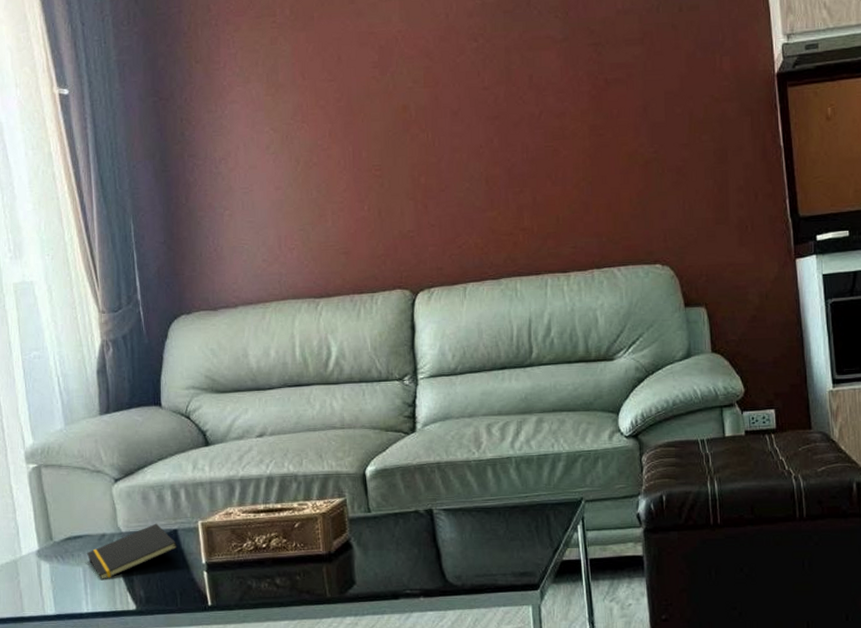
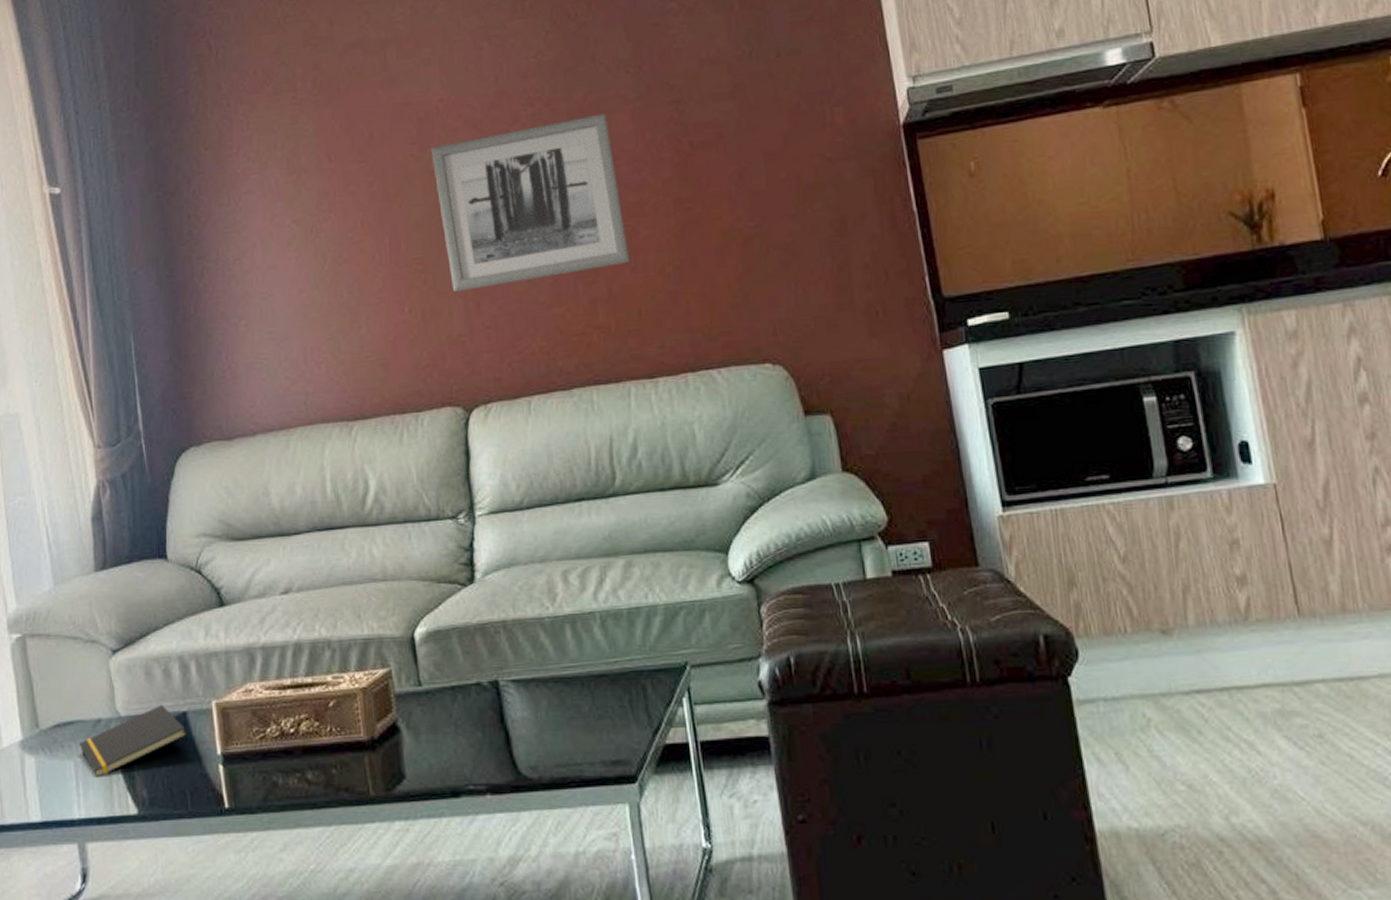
wall art: none [389,51,551,195] -> present [430,113,629,292]

